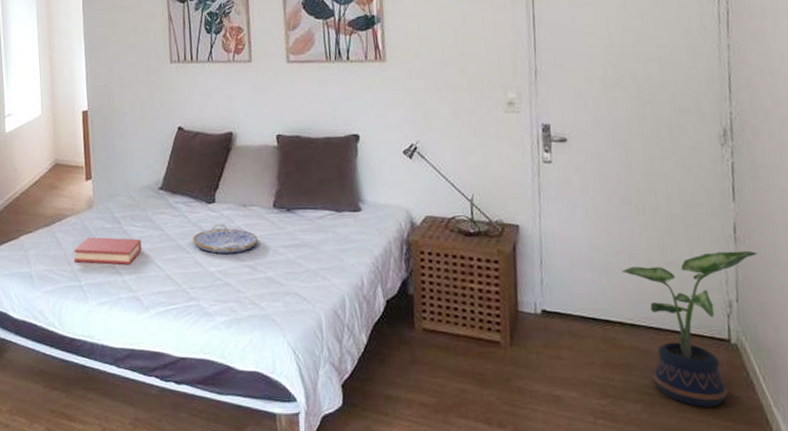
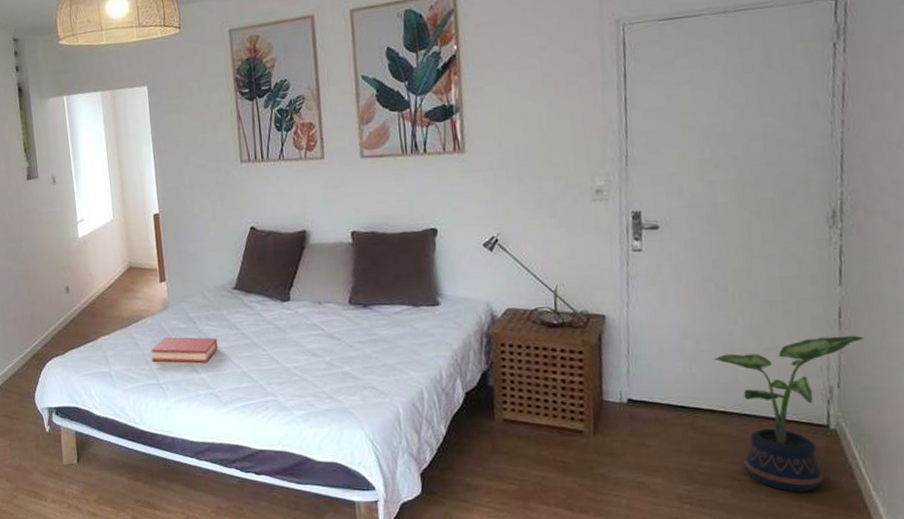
serving tray: present [192,224,259,254] -> none [268,321,335,351]

